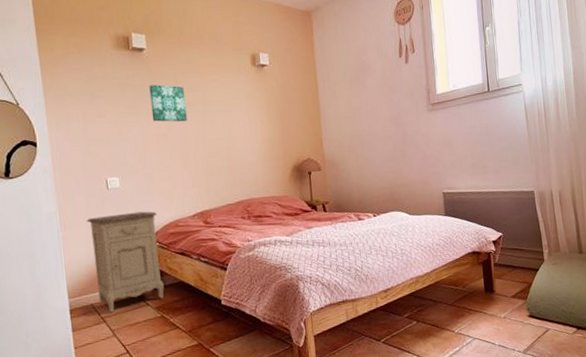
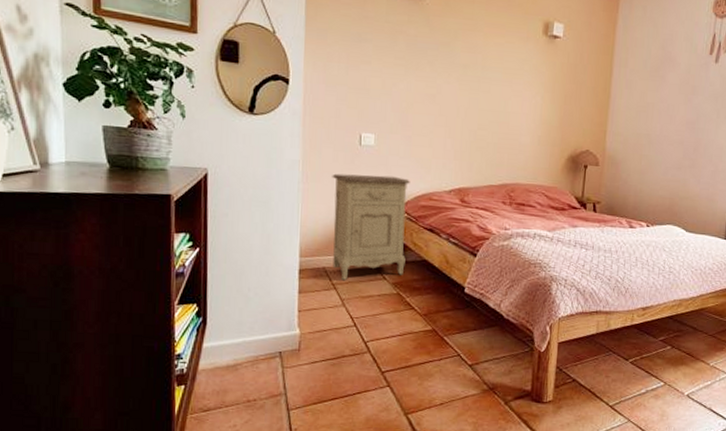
wall art: present [149,84,188,122] -> none [422,37,464,85]

